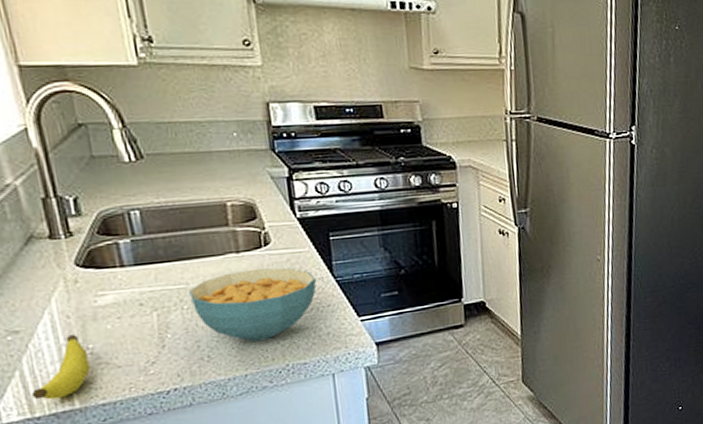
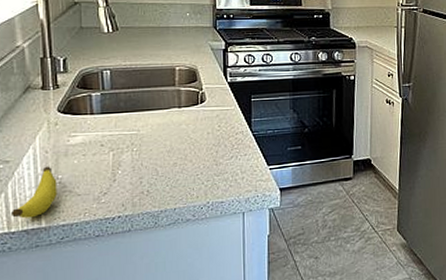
cereal bowl: present [189,267,317,342] -> none [139,121,237,181]

